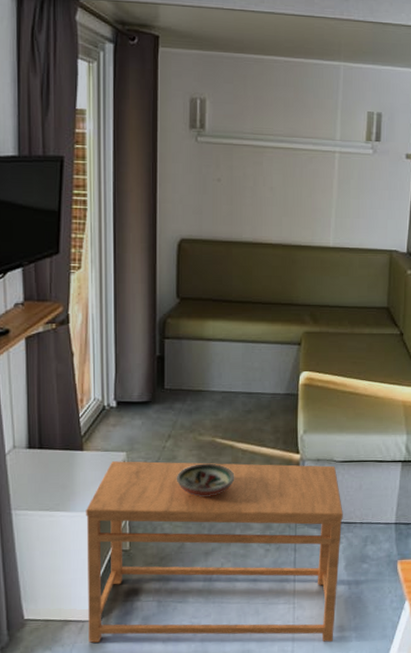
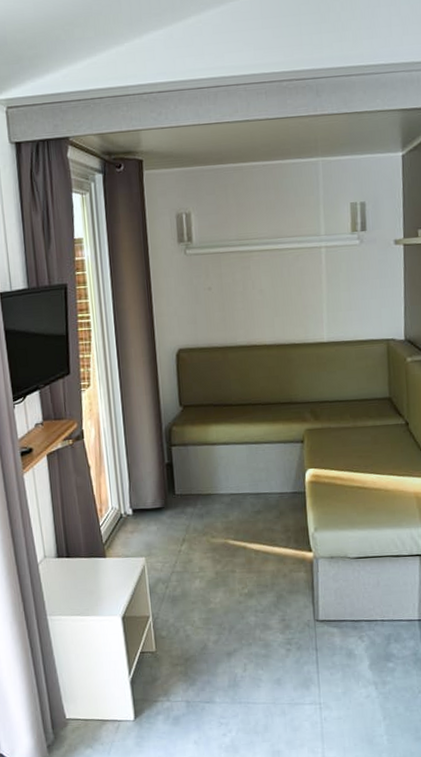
side table: present [86,461,343,643] -> none [113,562,365,744]
decorative bowl: present [176,463,235,497] -> none [193,565,250,598]

